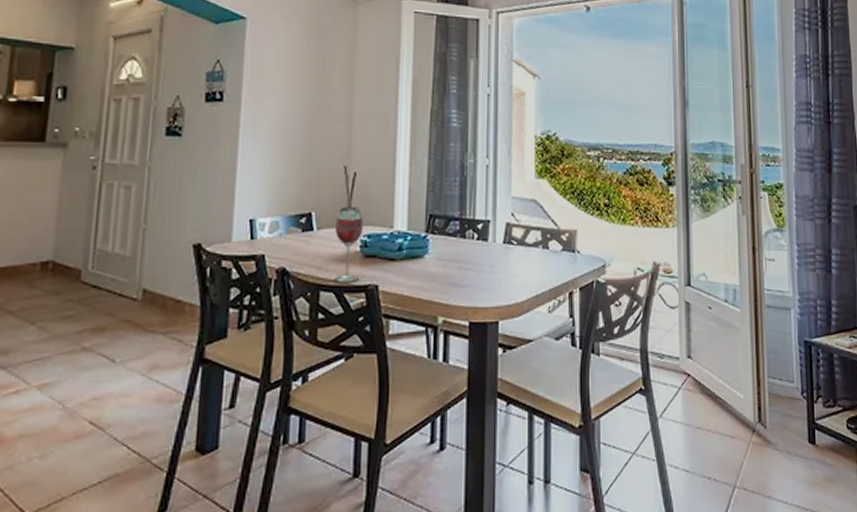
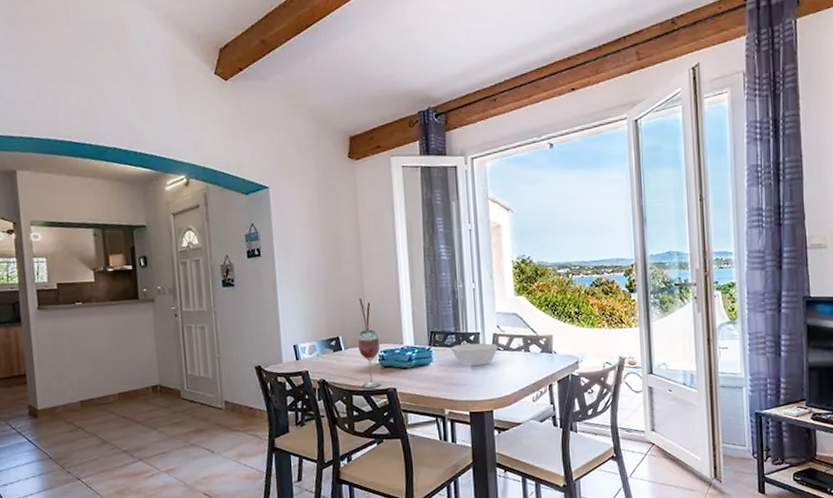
bowl: none [452,233,511,263] -> present [450,343,498,367]

